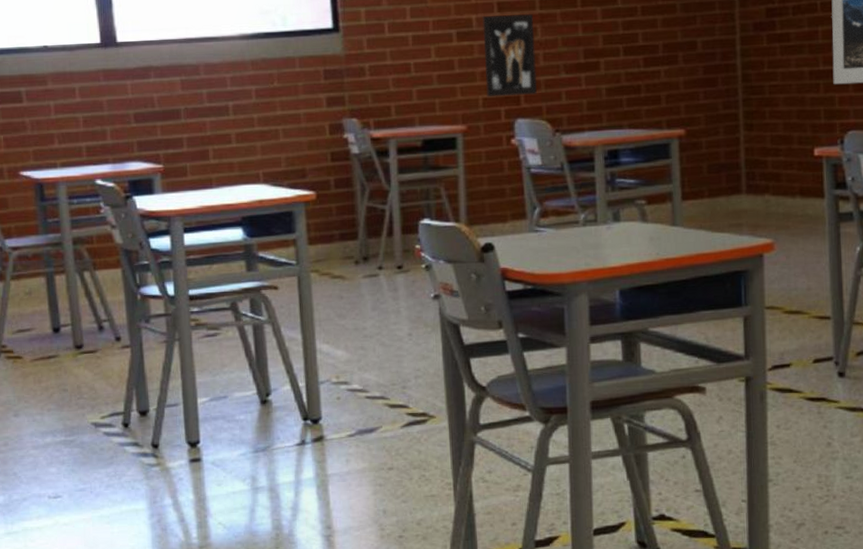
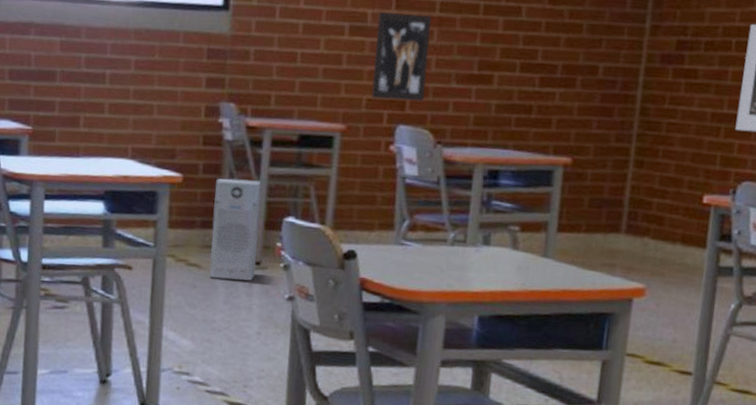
air purifier: none [348,188,399,288] -> present [209,178,262,281]

